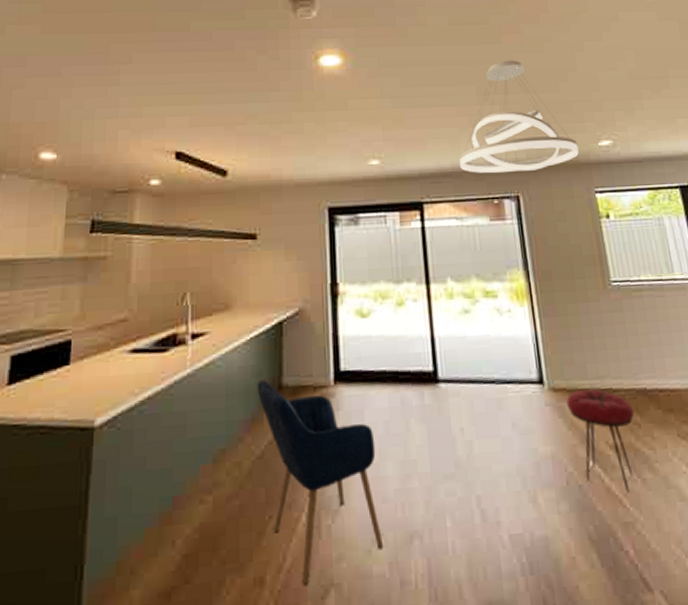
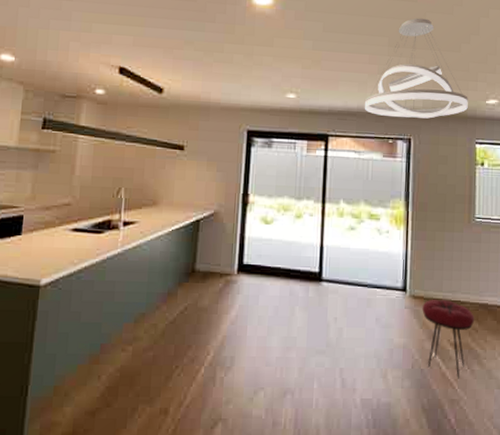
chair: present [257,380,384,585] -> none [174,264,265,417]

